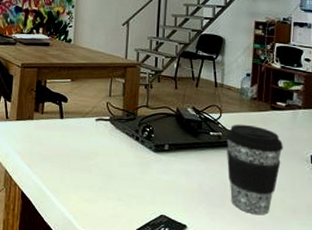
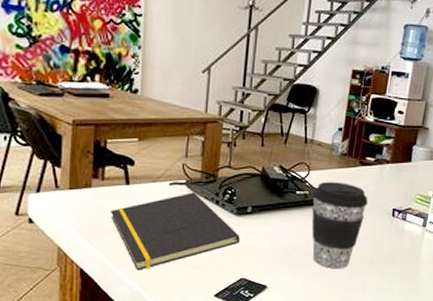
notepad: none [47,128,160,198] -> present [111,192,241,271]

